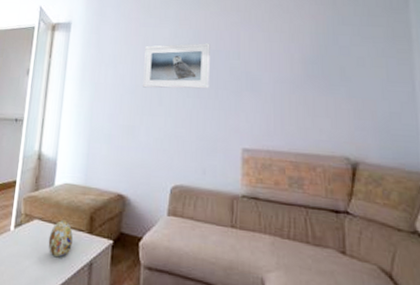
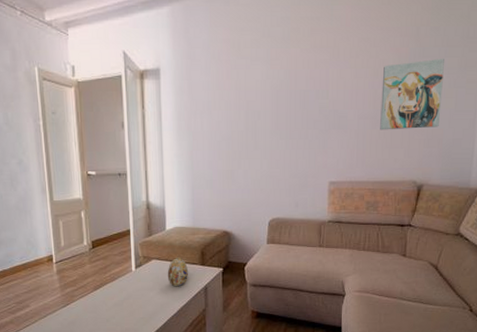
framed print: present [143,43,210,89] -> none [238,83,301,133]
wall art: none [299,27,370,98] -> present [380,58,444,130]

